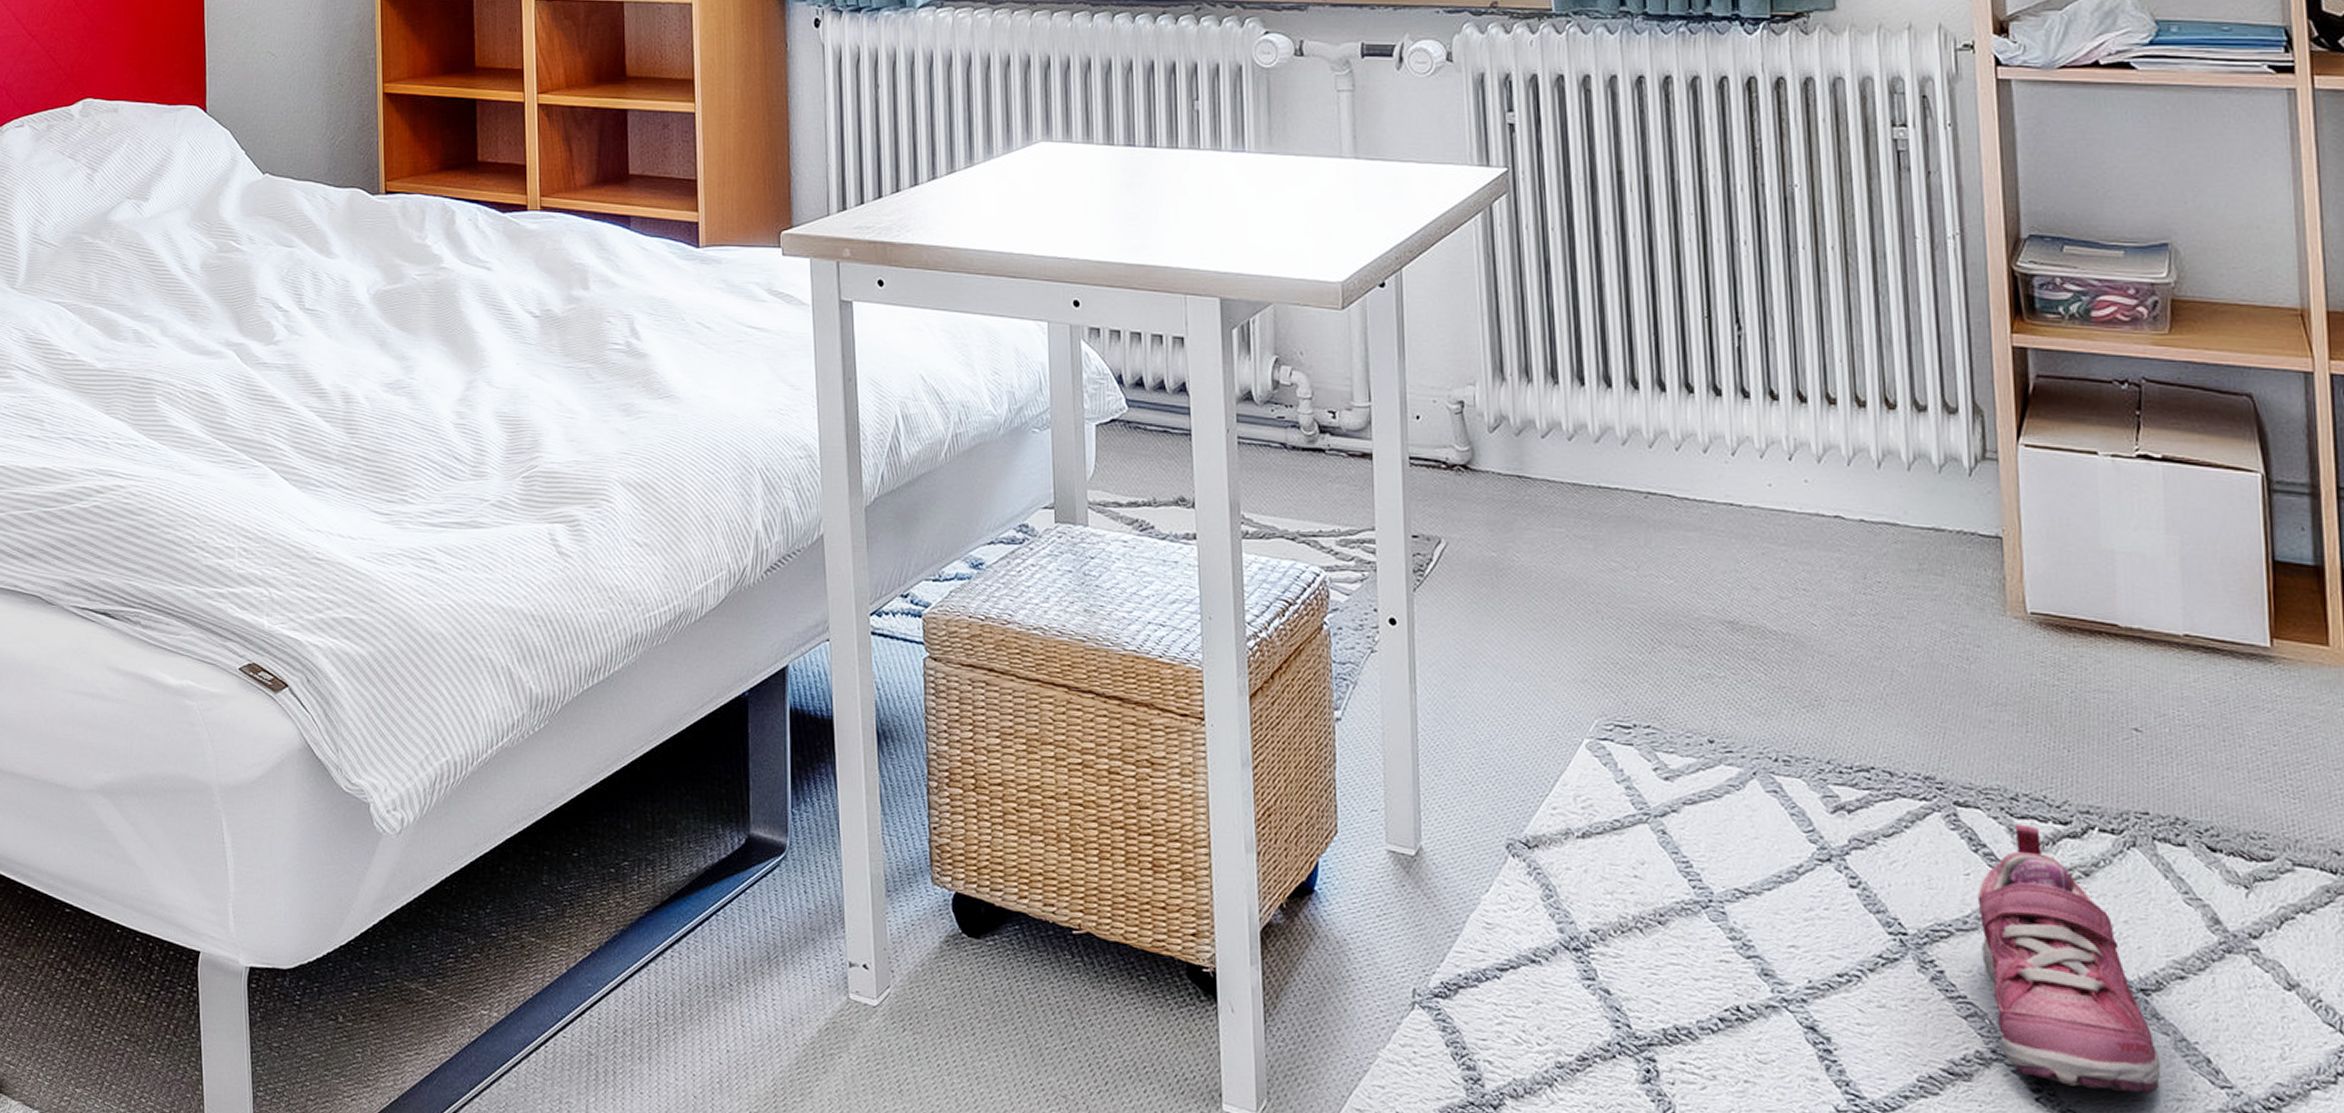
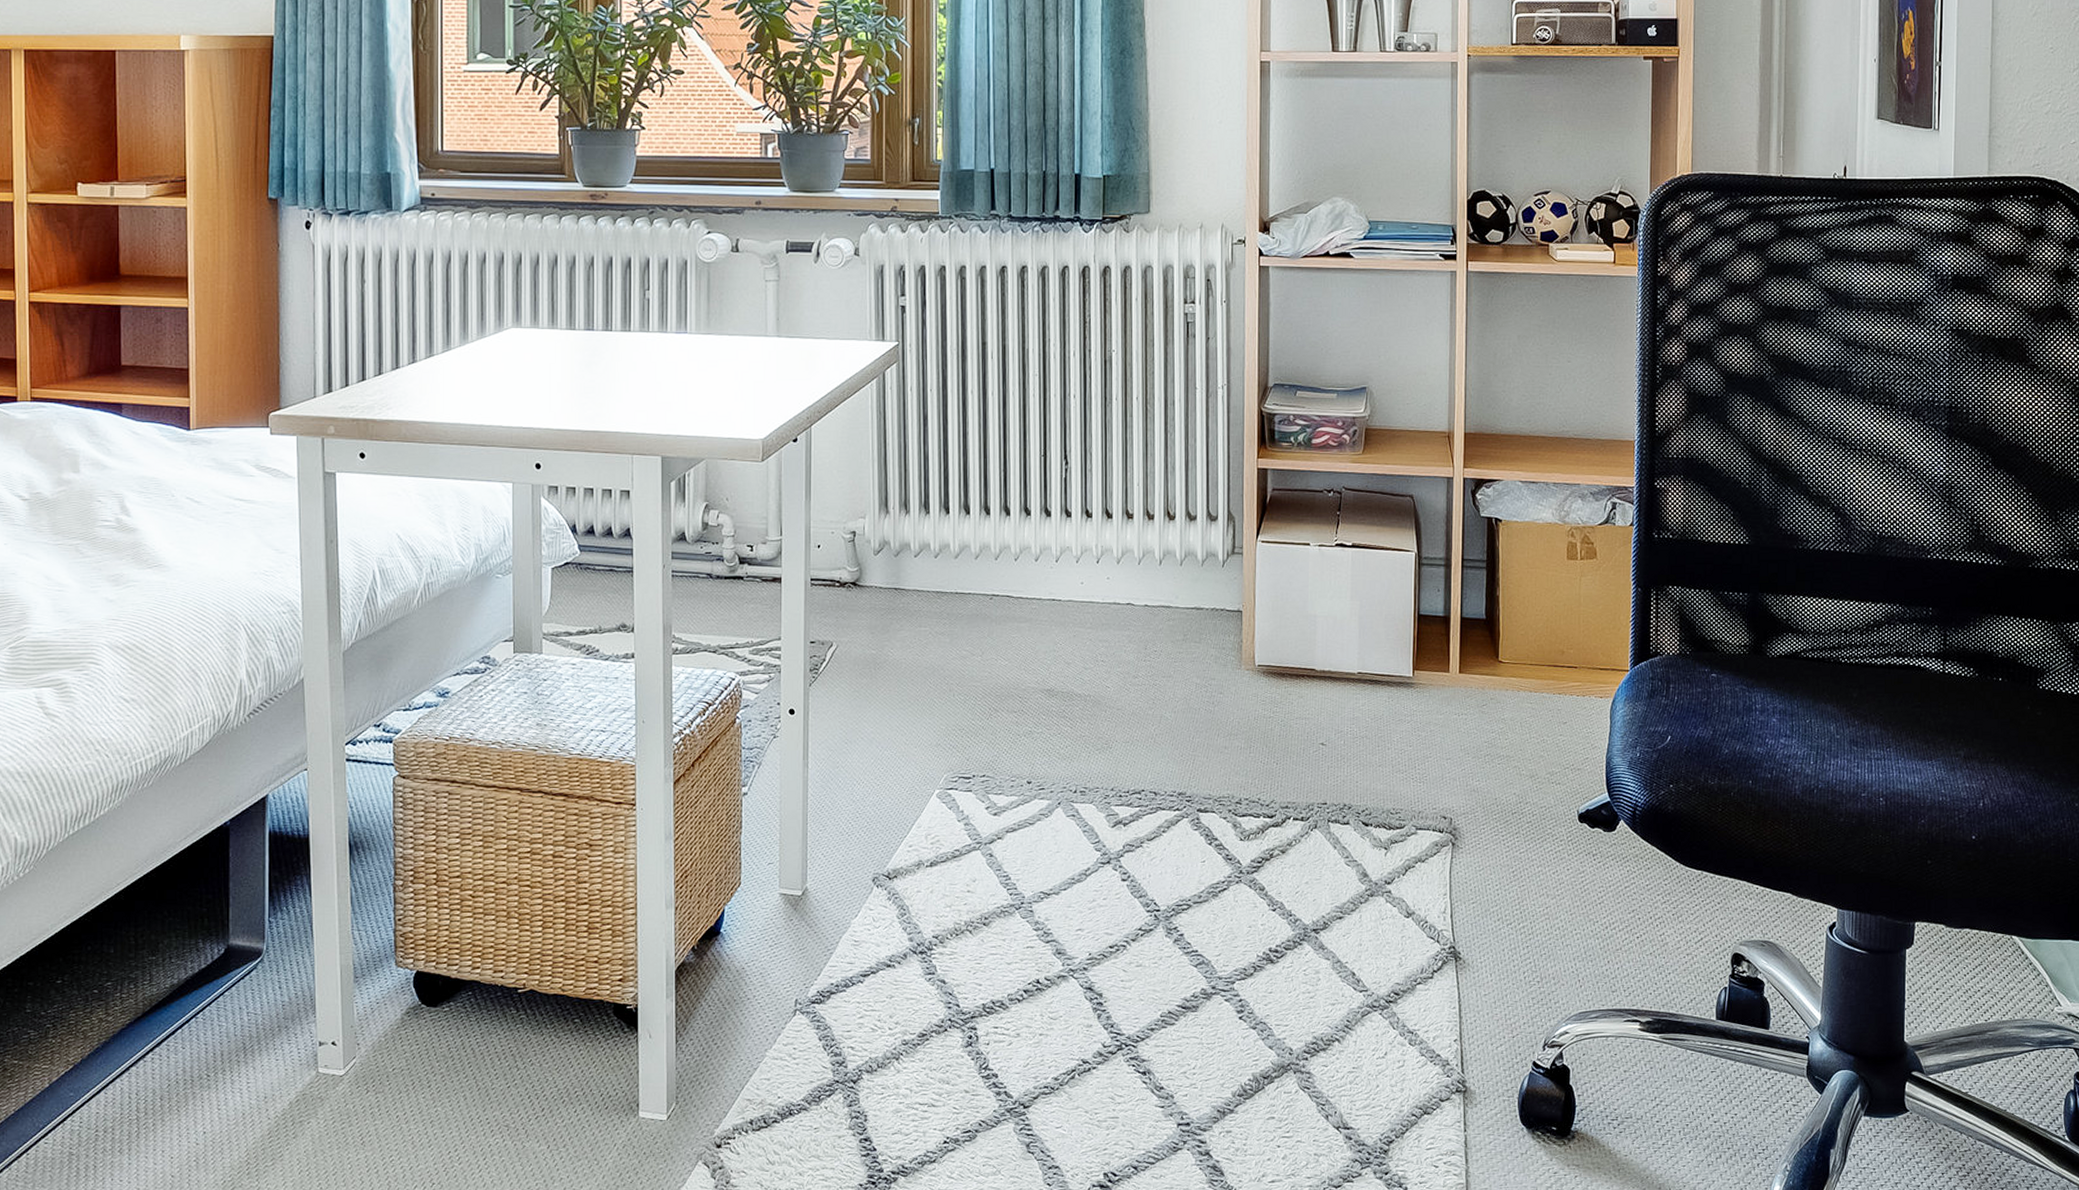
shoe: present [1977,823,2161,1094] -> none [1209,820,1323,1005]

